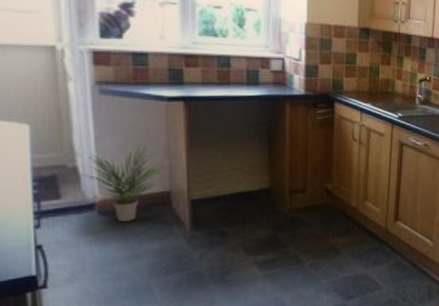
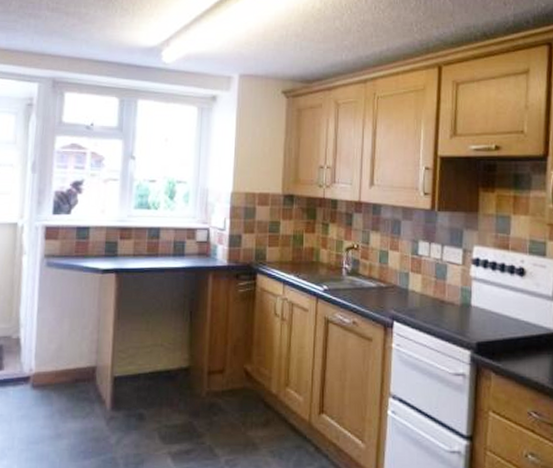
potted plant: present [82,145,164,222] -> none [23,317,92,397]

